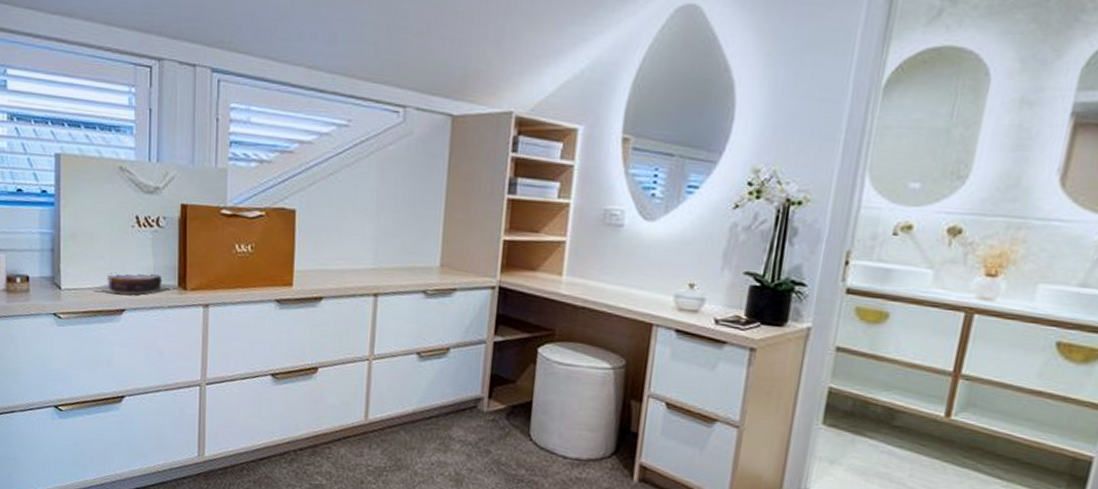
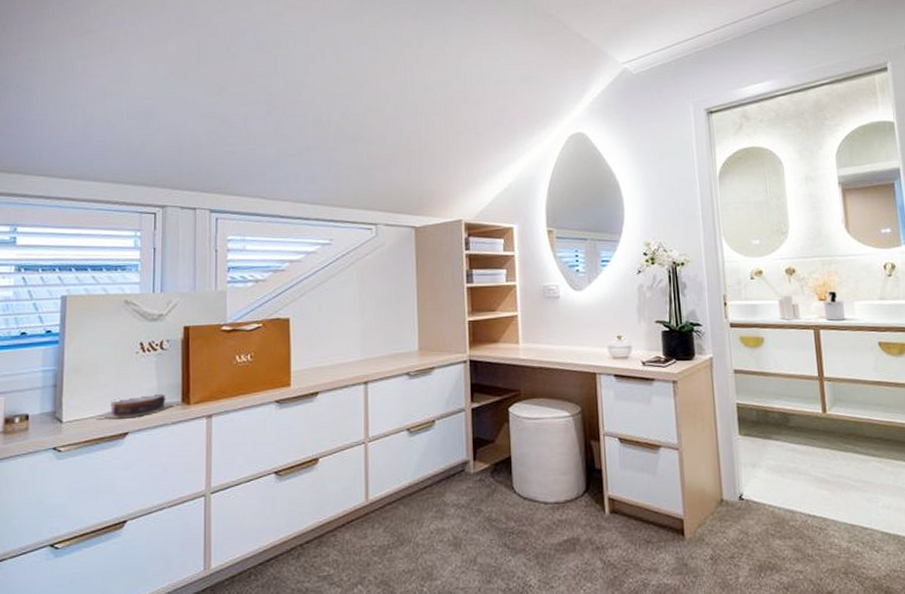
candle: none [919,260,954,297] -> present [777,293,800,320]
soap dispenser: none [986,266,1024,306] -> present [823,291,846,321]

